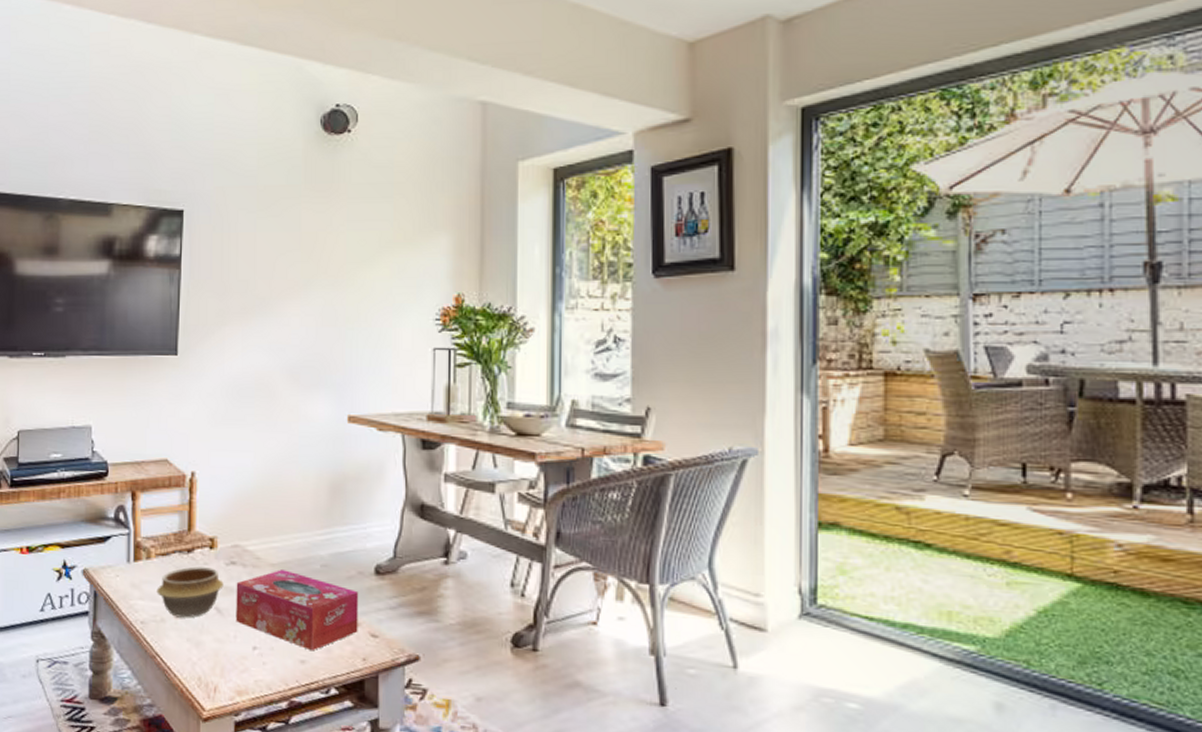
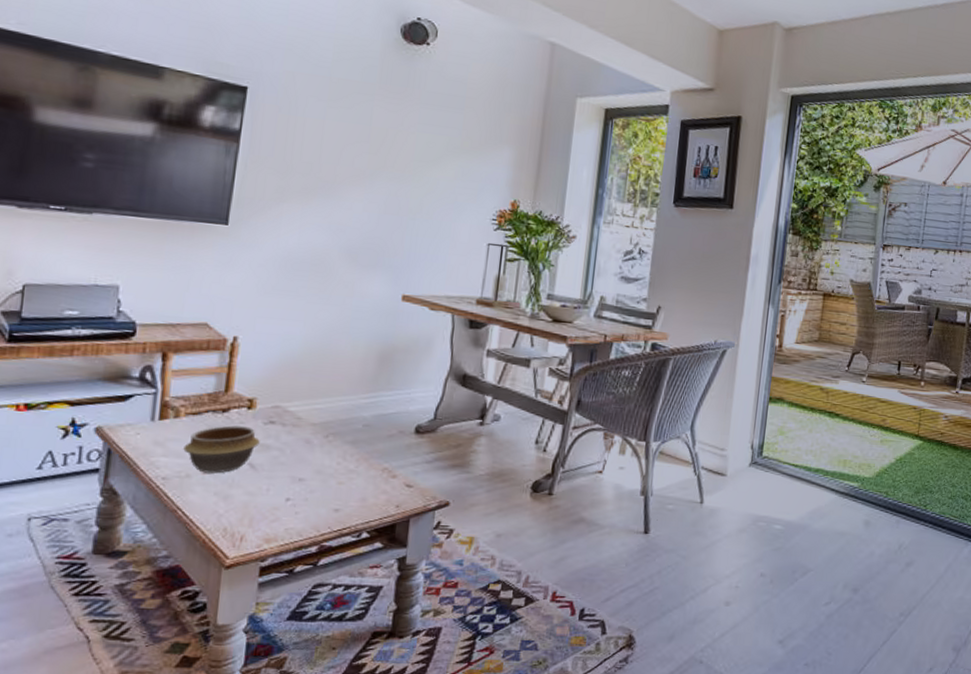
tissue box: present [235,569,359,651] -> none [270,429,398,501]

